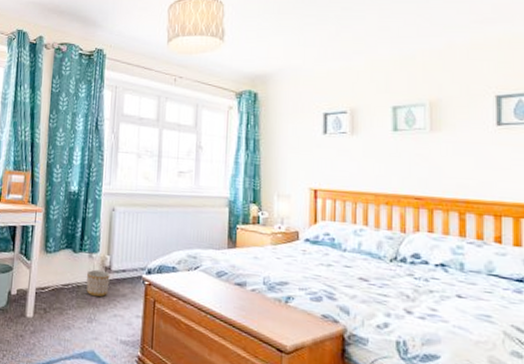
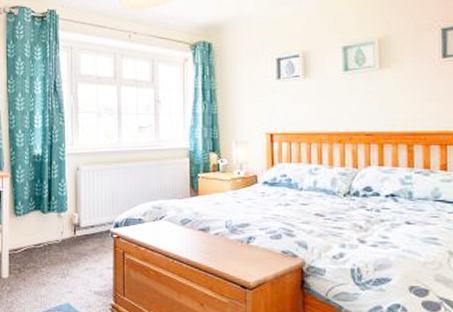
planter: present [86,269,110,297] -> none [56,227,79,253]

